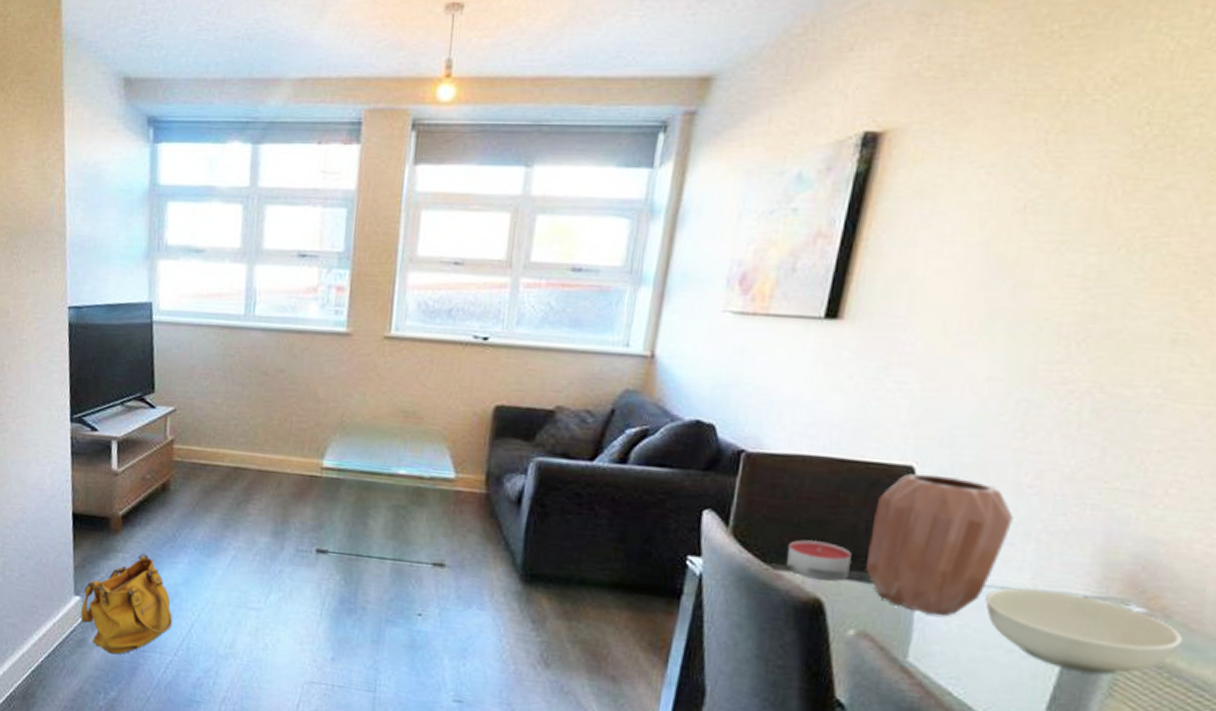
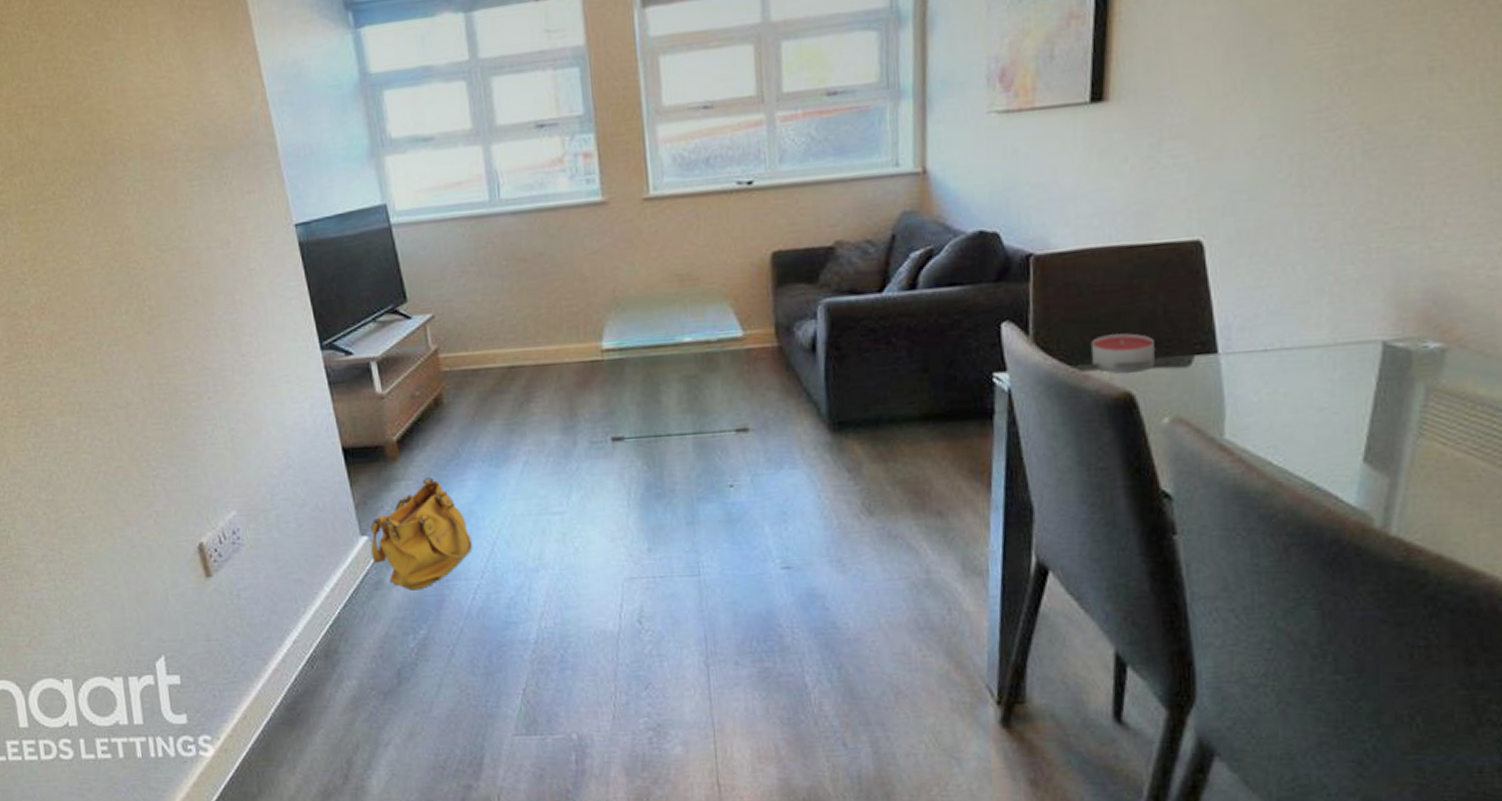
vase: present [866,473,1014,615] -> none [1169,244,1304,387]
bowl: present [985,588,1183,674] -> none [1290,340,1480,418]

